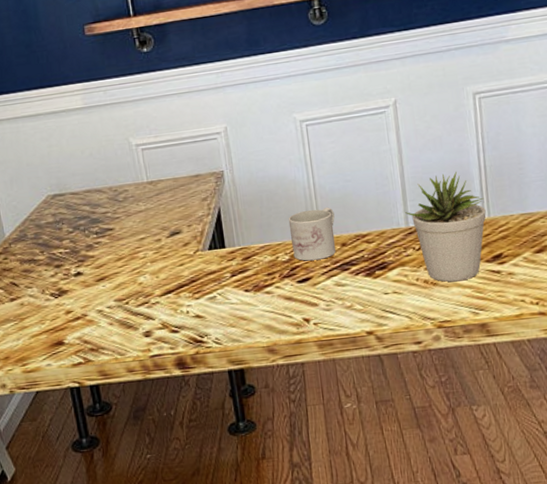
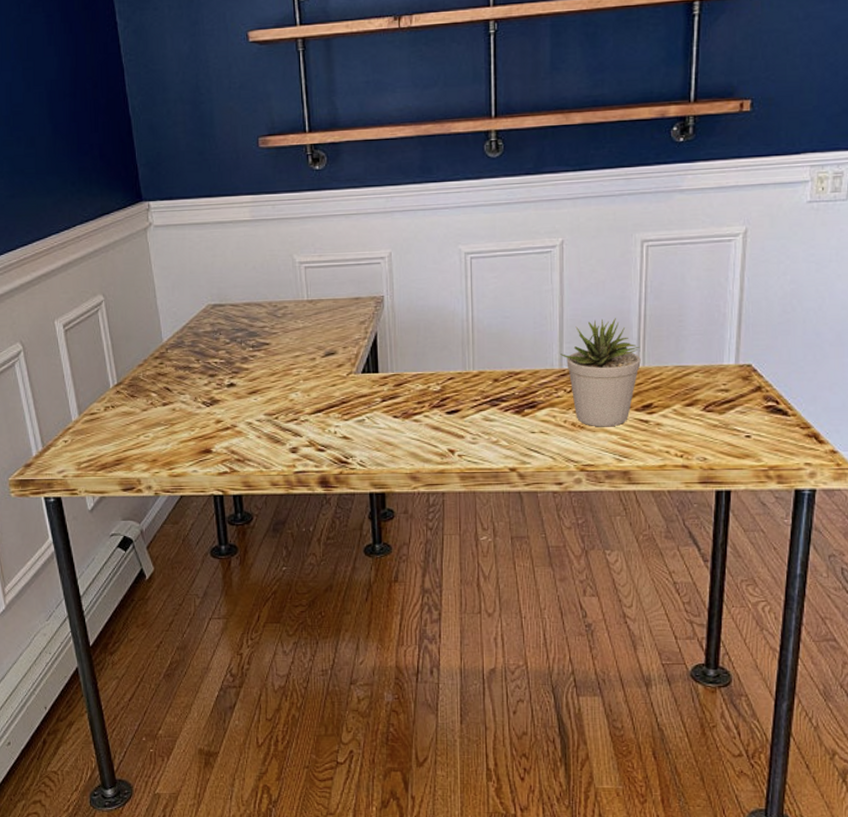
mug: present [288,207,337,261] -> none [443,342,490,393]

